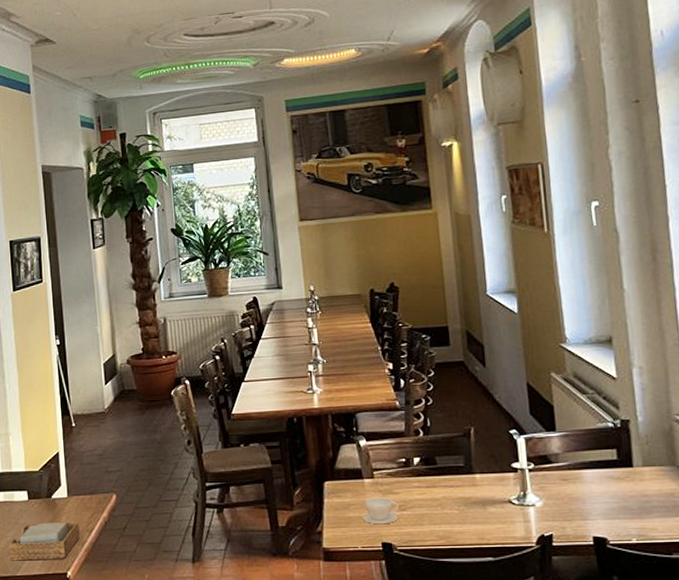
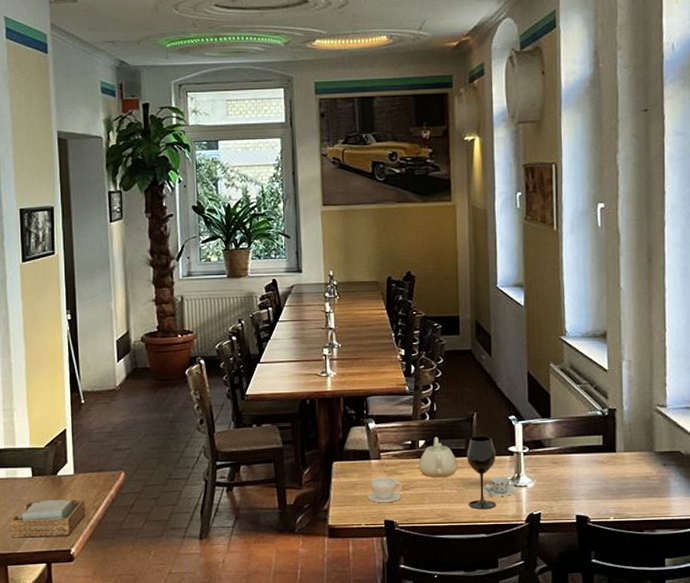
teapot: none [414,453,457,497] -> present [418,437,458,478]
wineglass: none [465,451,502,531] -> present [466,436,496,510]
teacup: none [487,495,524,518] -> present [484,476,517,497]

